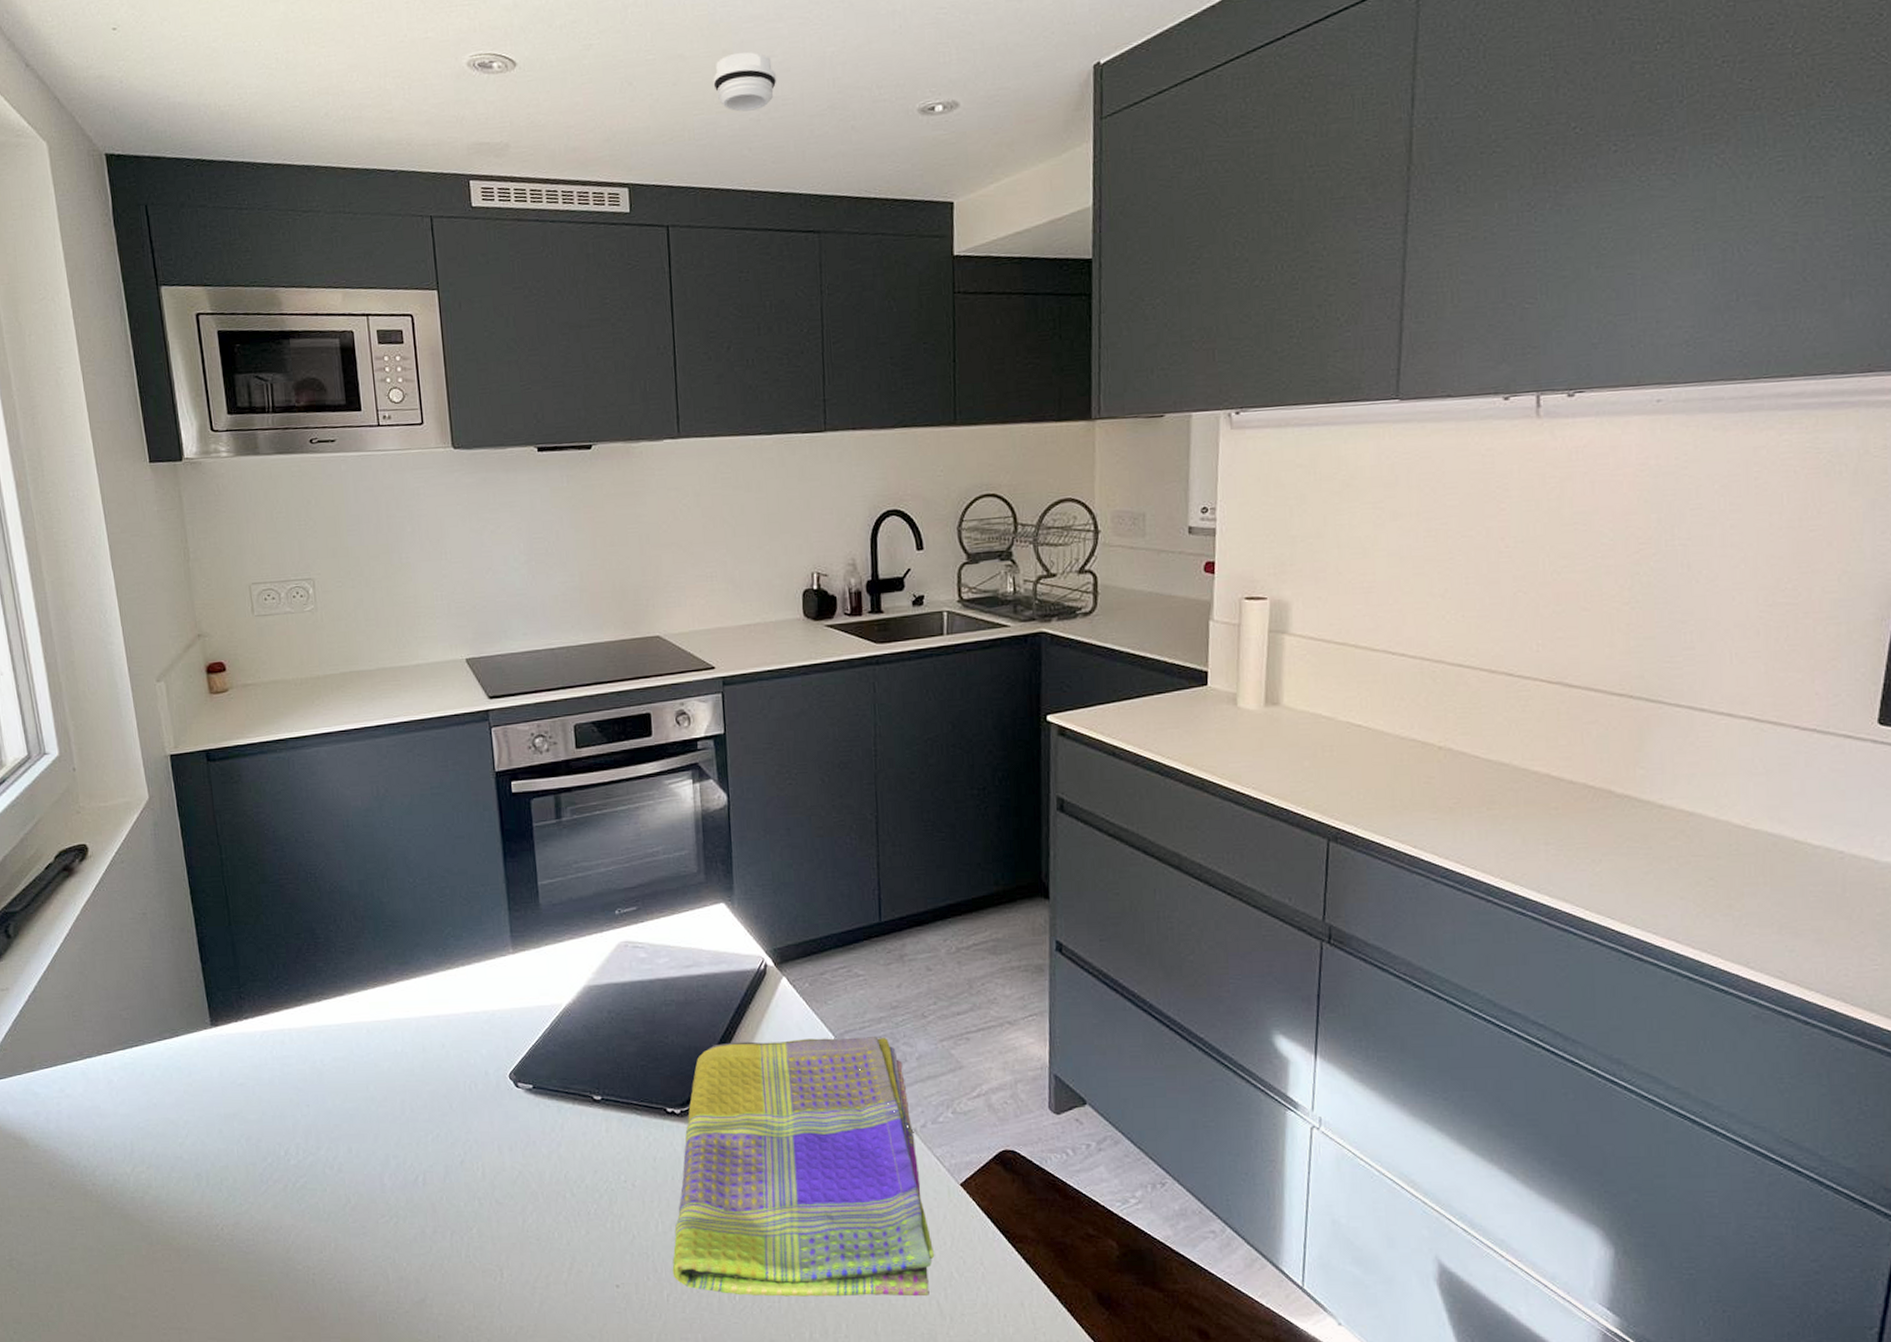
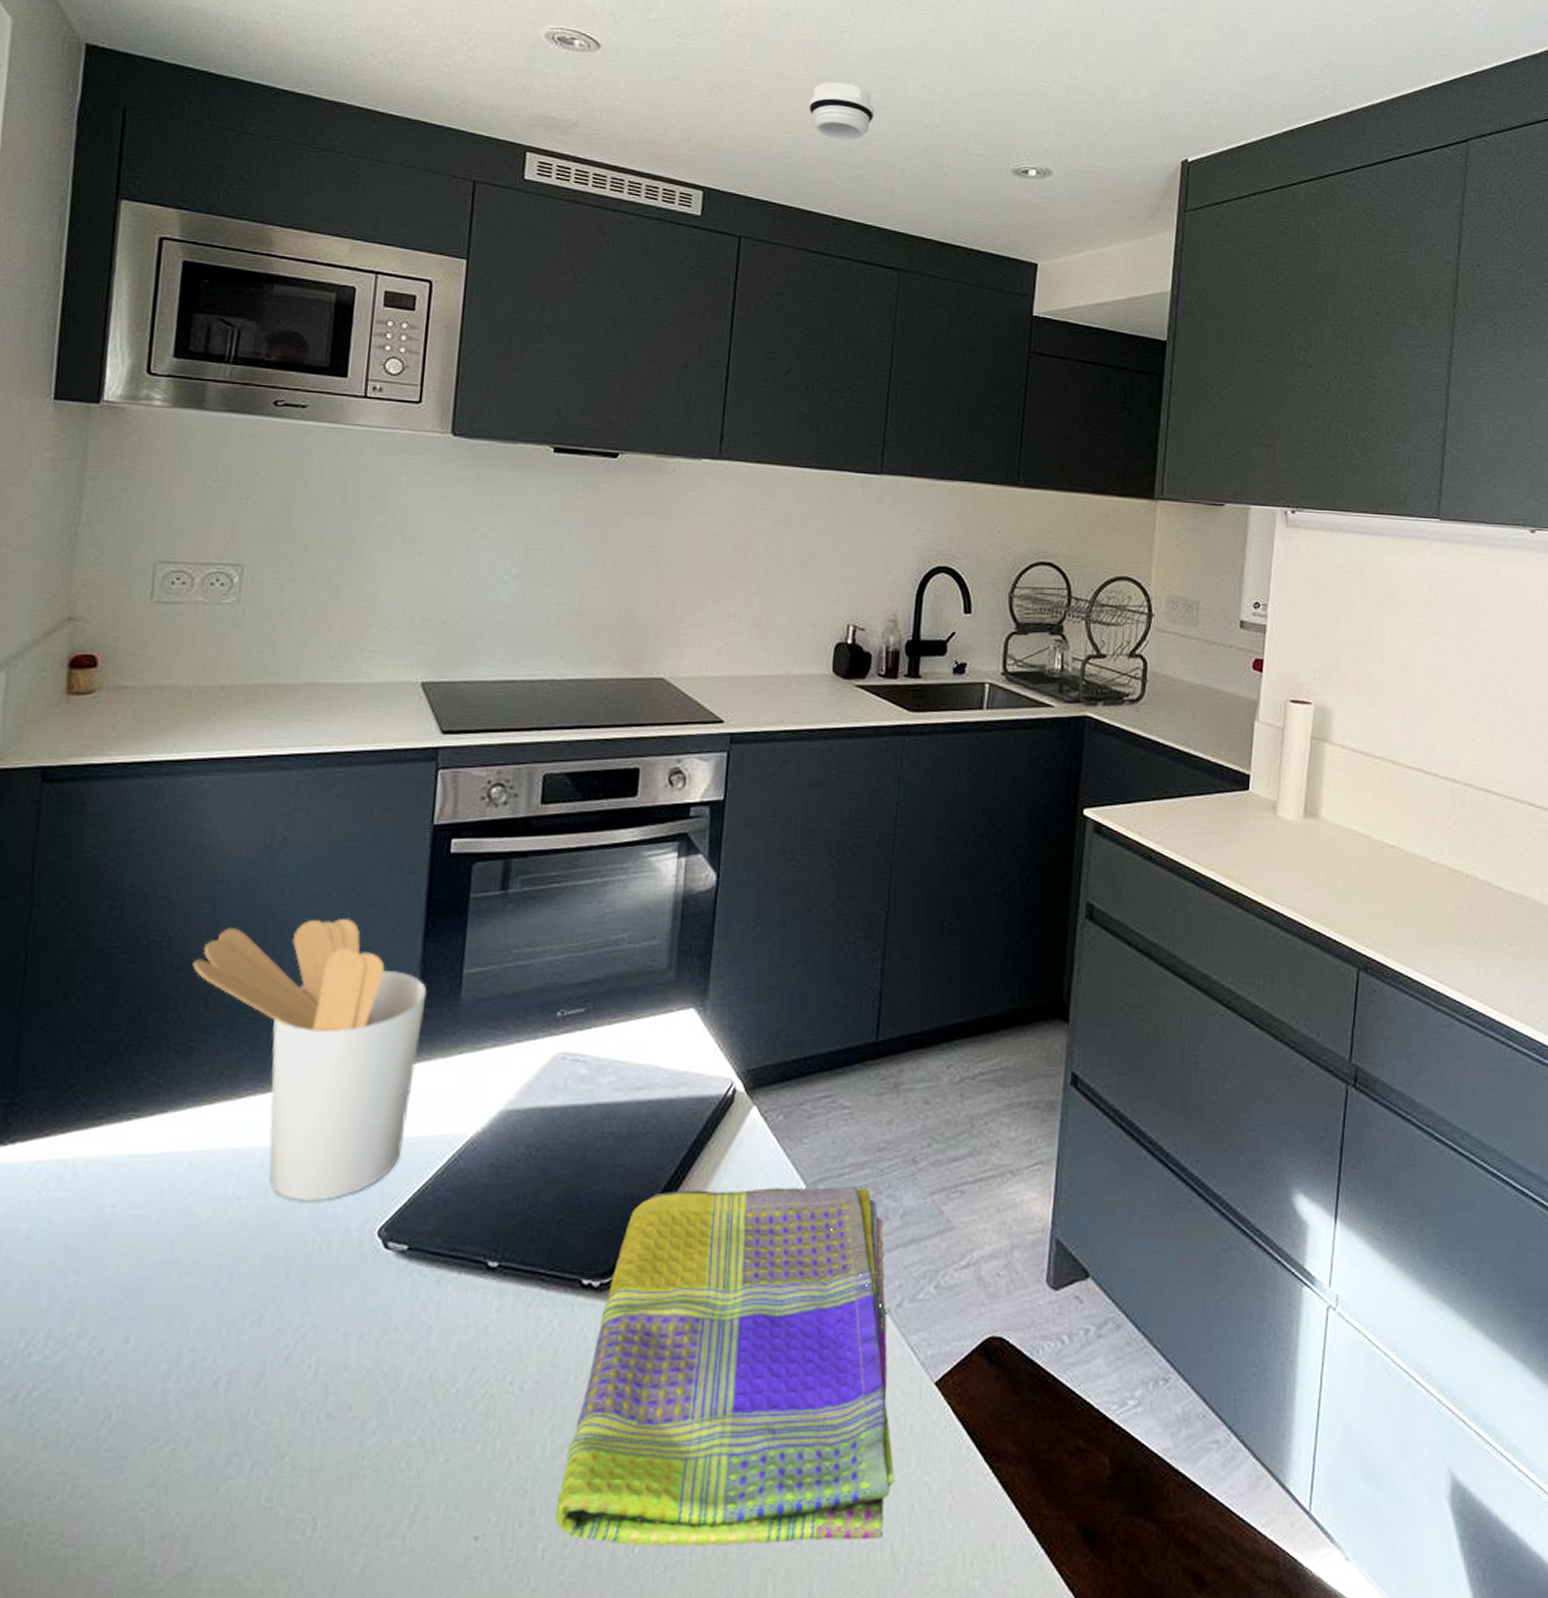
utensil holder: none [340,848,516,1055] -> present [193,919,427,1200]

